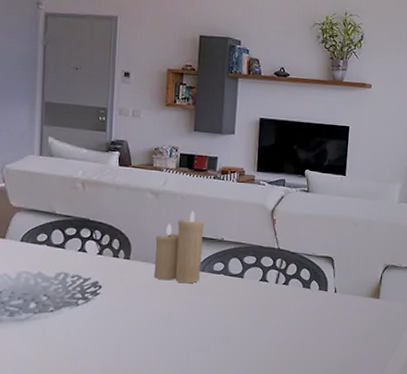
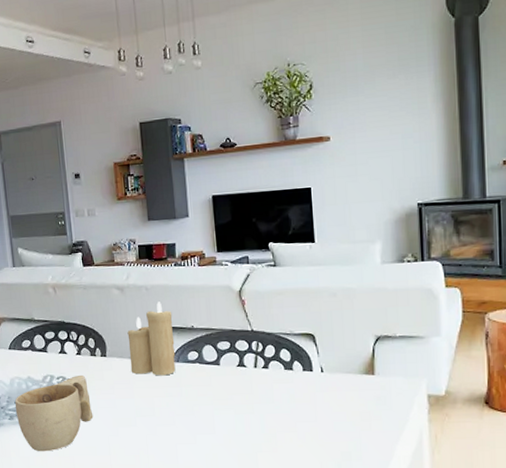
cup: none [17,275,107,353] -> present [14,374,94,452]

